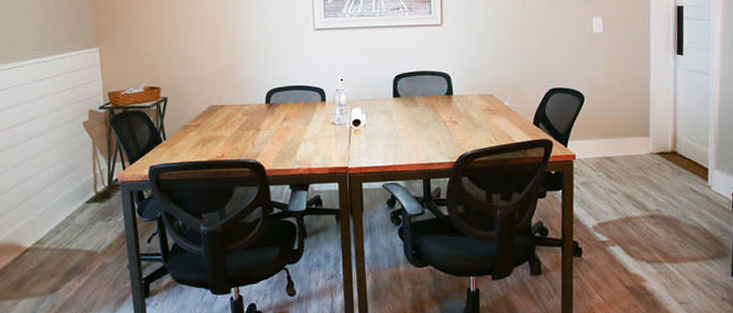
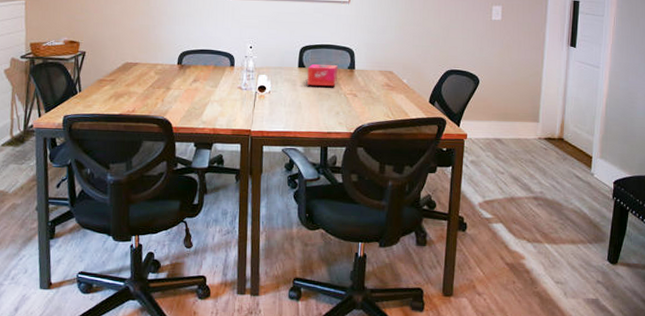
tissue box: none [403,91,435,116] -> present [307,63,338,86]

